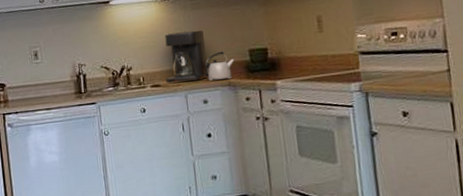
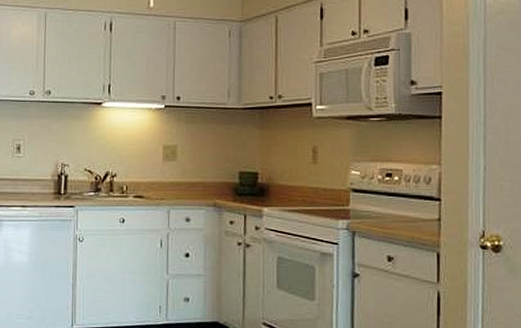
coffee maker: present [165,30,209,83] -> none [149,145,195,197]
kettle: present [204,51,235,81] -> none [191,170,224,200]

